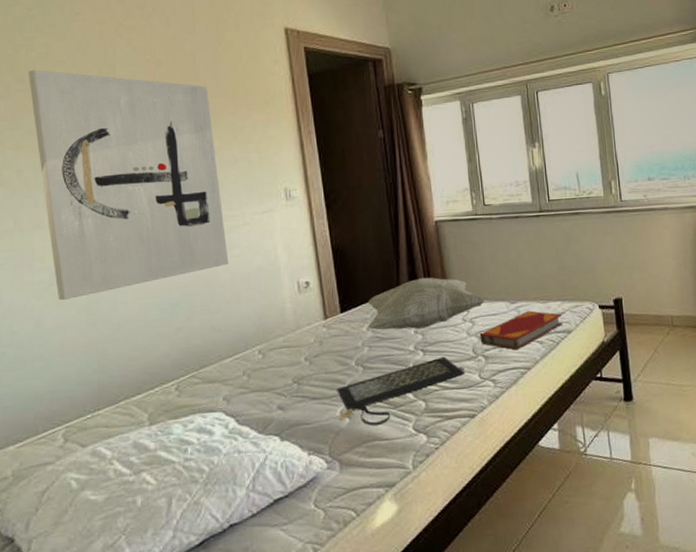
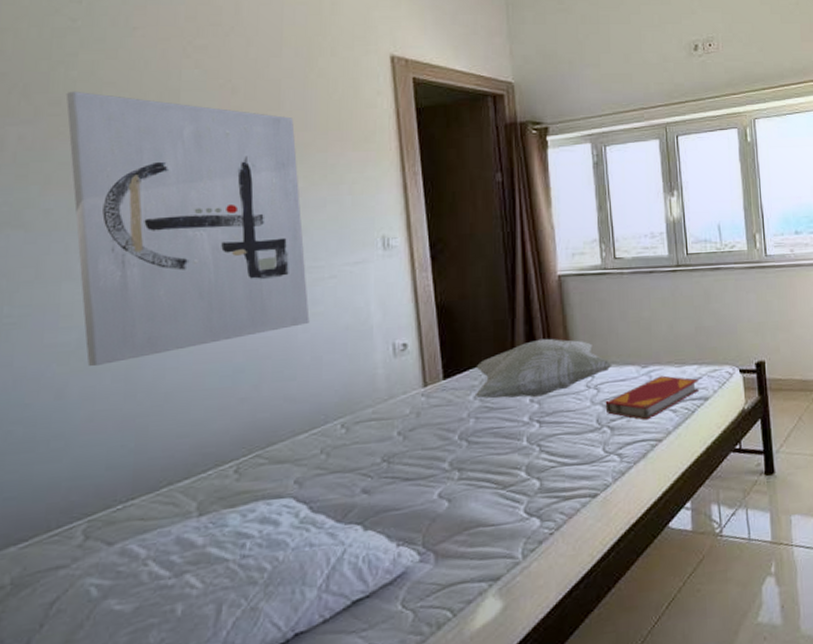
clutch bag: present [337,356,466,427] -> none [435,428,588,511]

